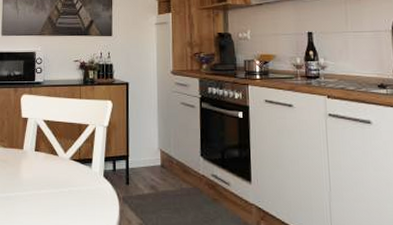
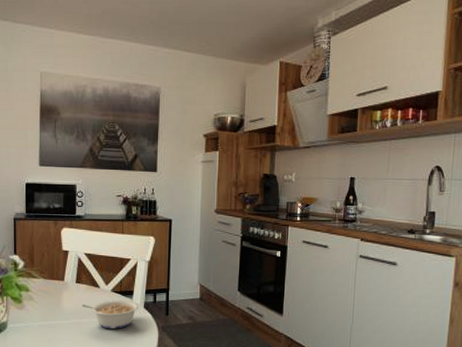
legume: none [40,168,99,201] -> present [81,299,139,329]

